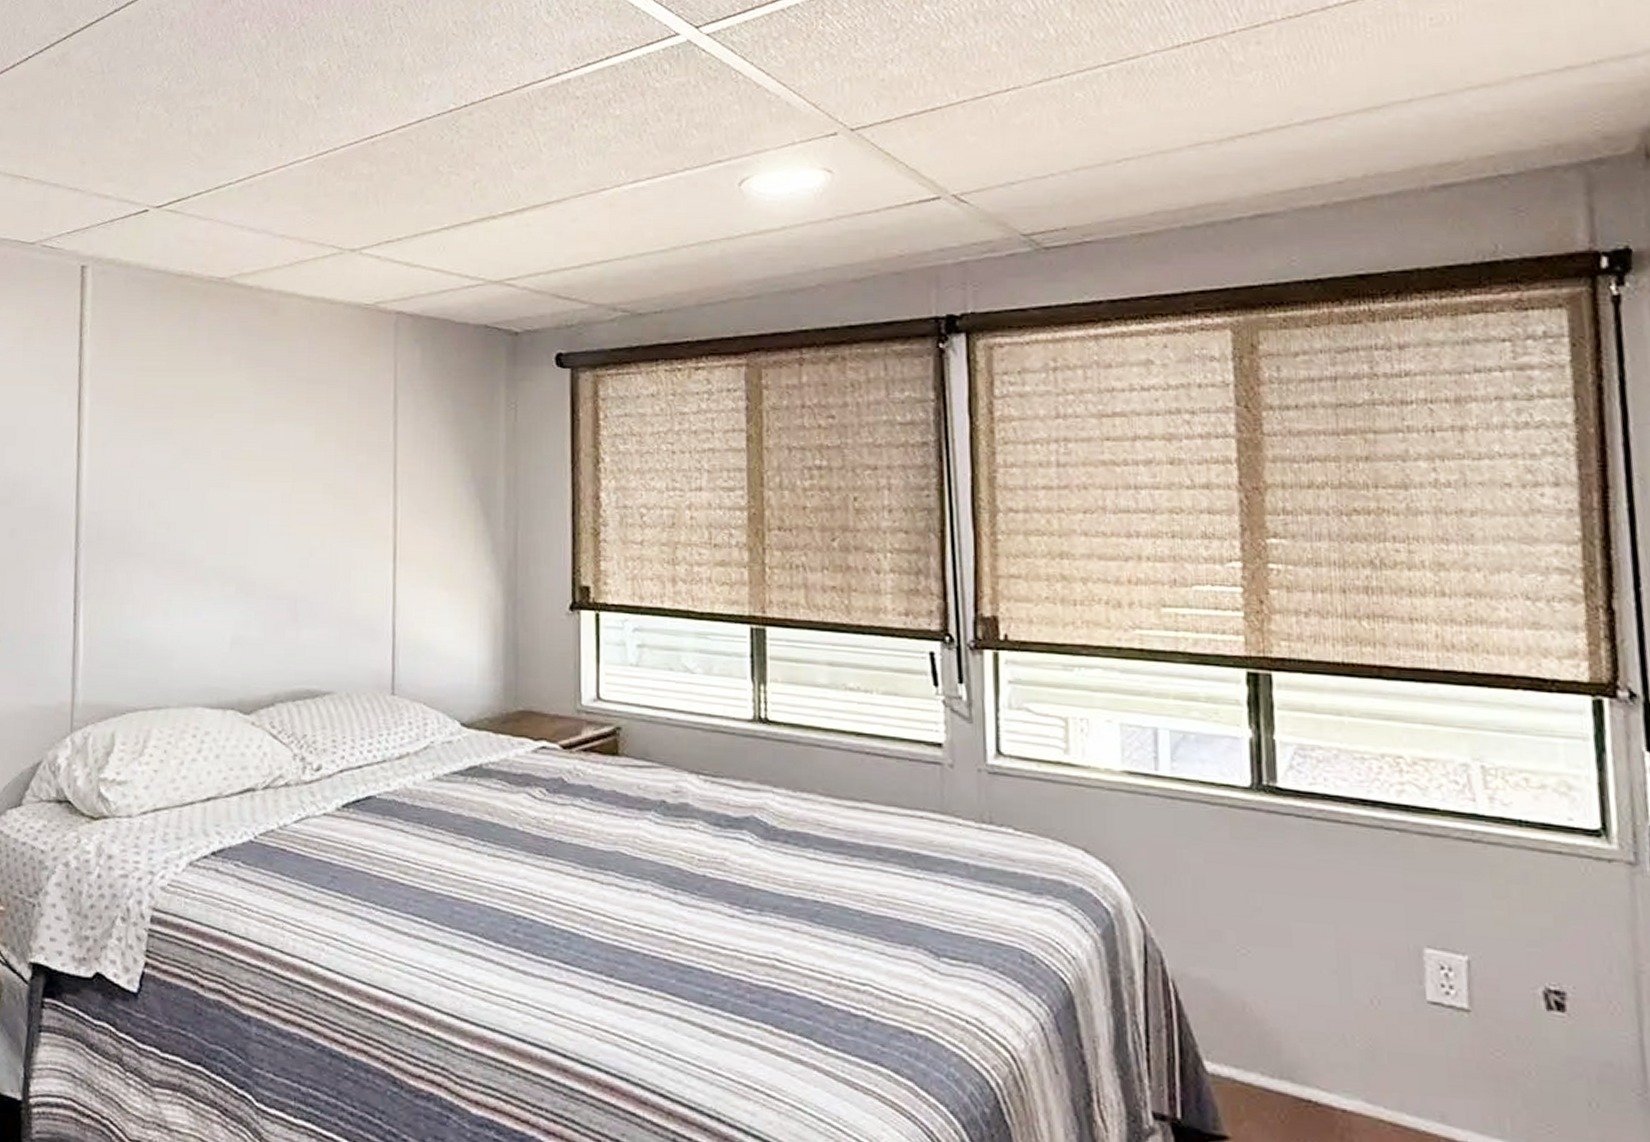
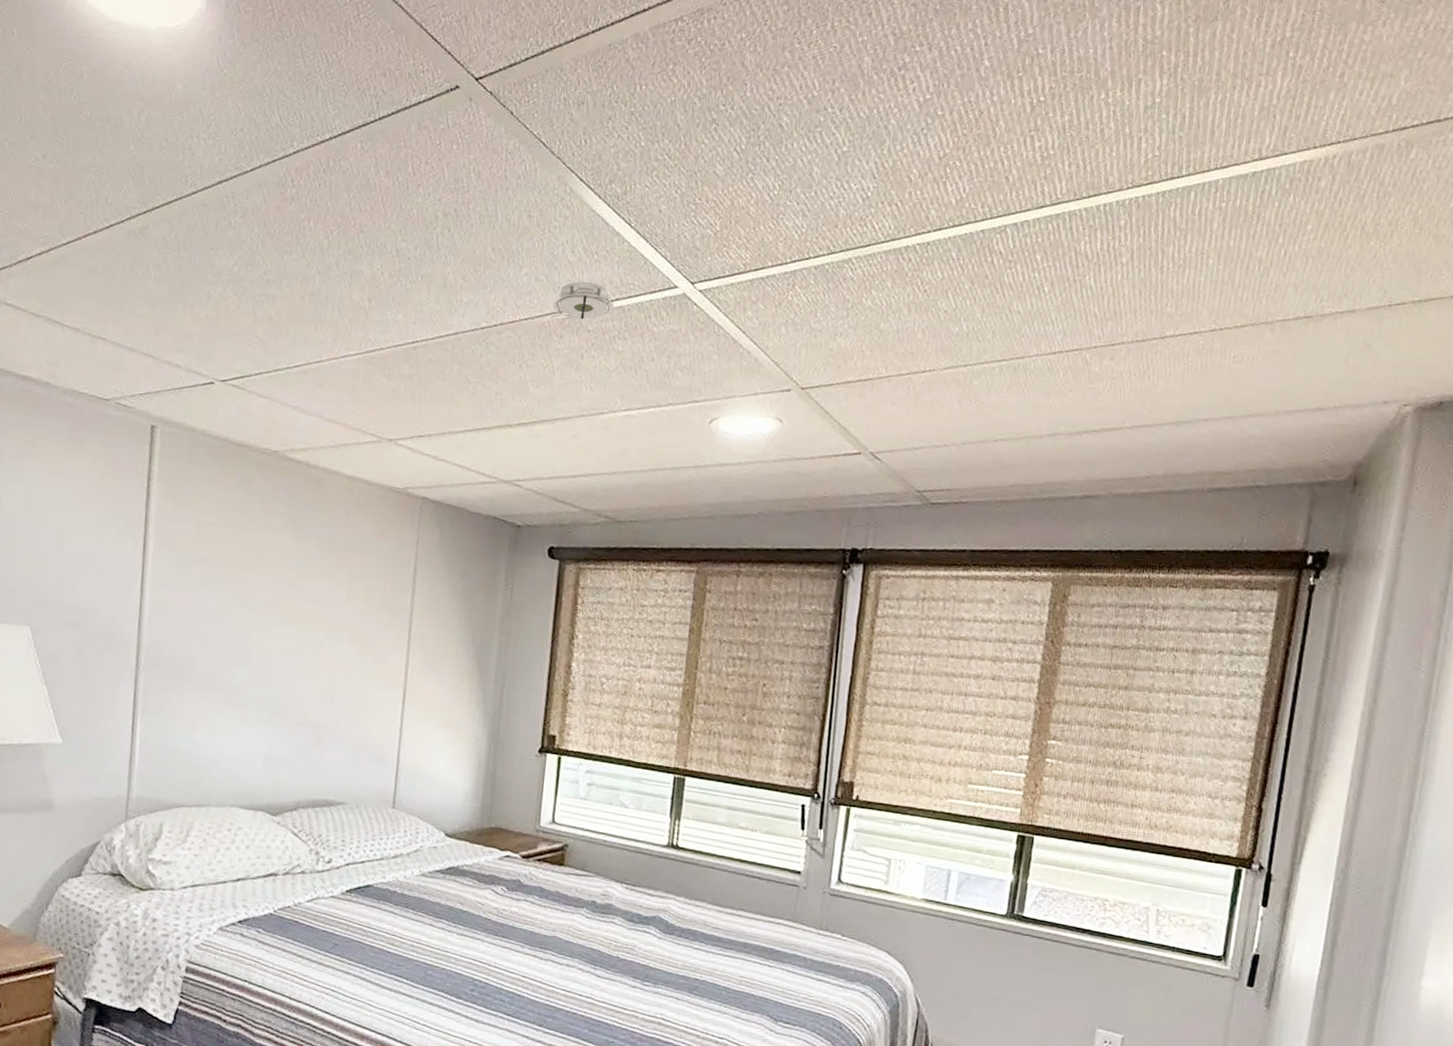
smoke detector: none [529,43,605,90] -> present [550,281,614,320]

